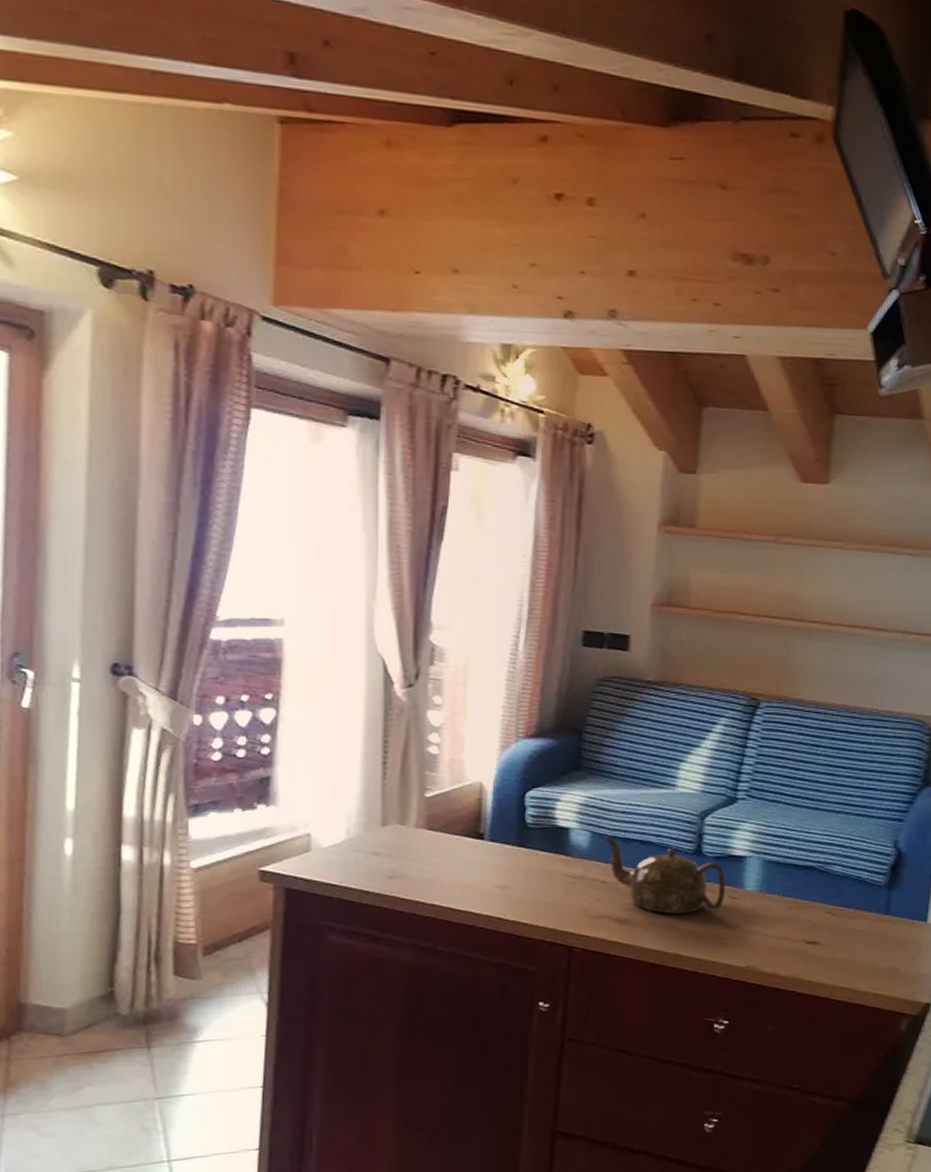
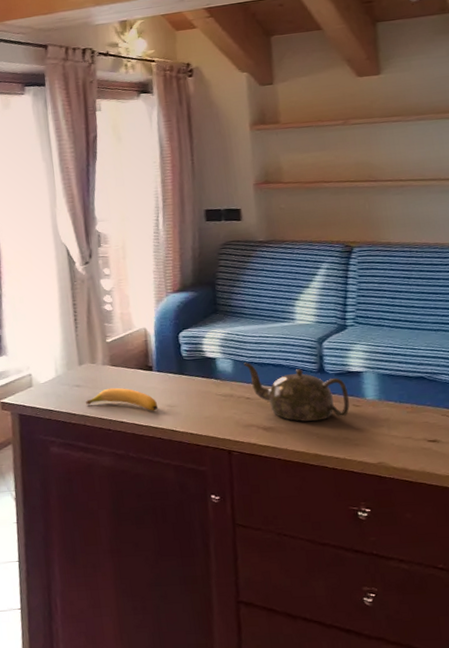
banana: none [386,859,485,893] -> present [86,387,159,411]

